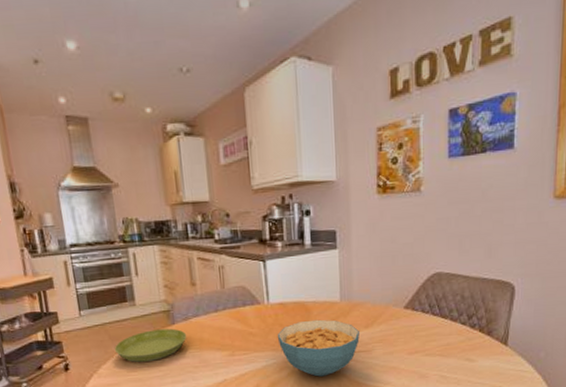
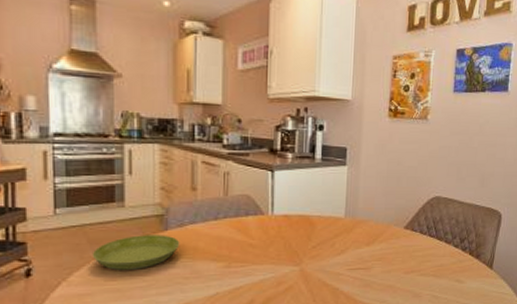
cereal bowl: present [277,319,360,377] -> none [278,234,360,293]

